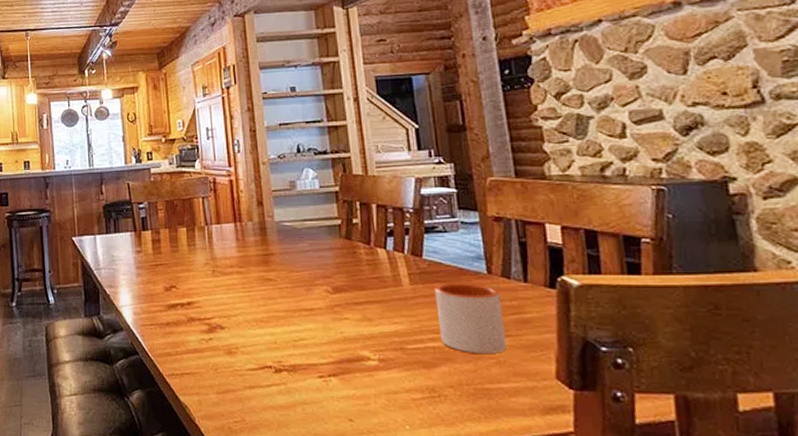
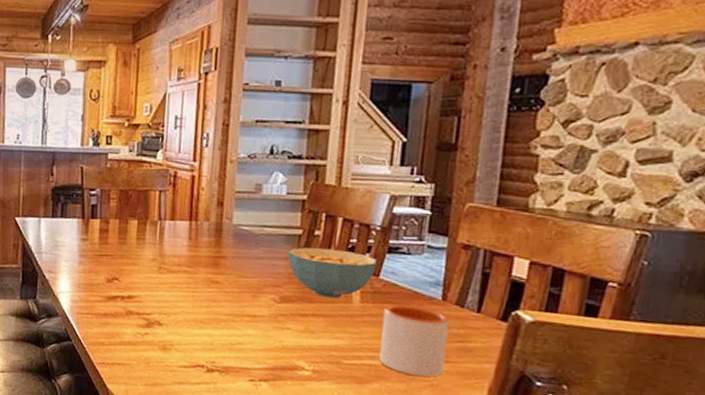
cereal bowl: none [332,235,417,284] -> present [288,247,377,299]

